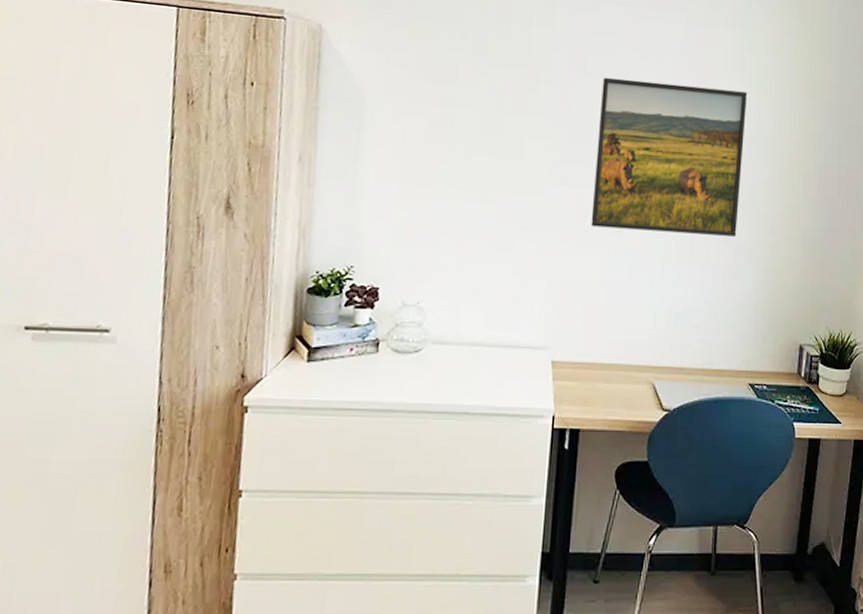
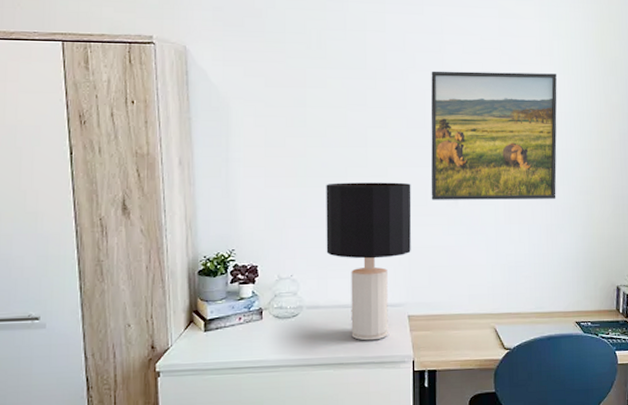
desk lamp: none [462,197,569,388] -> present [326,182,412,341]

